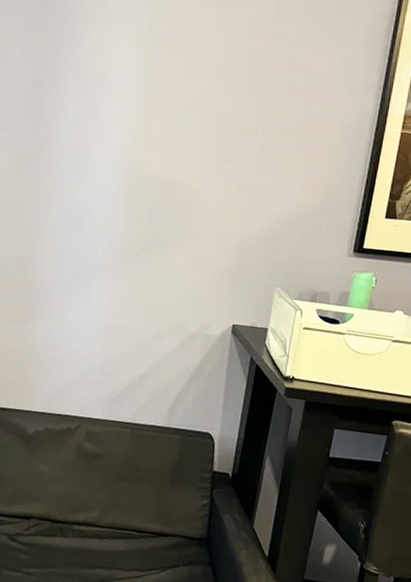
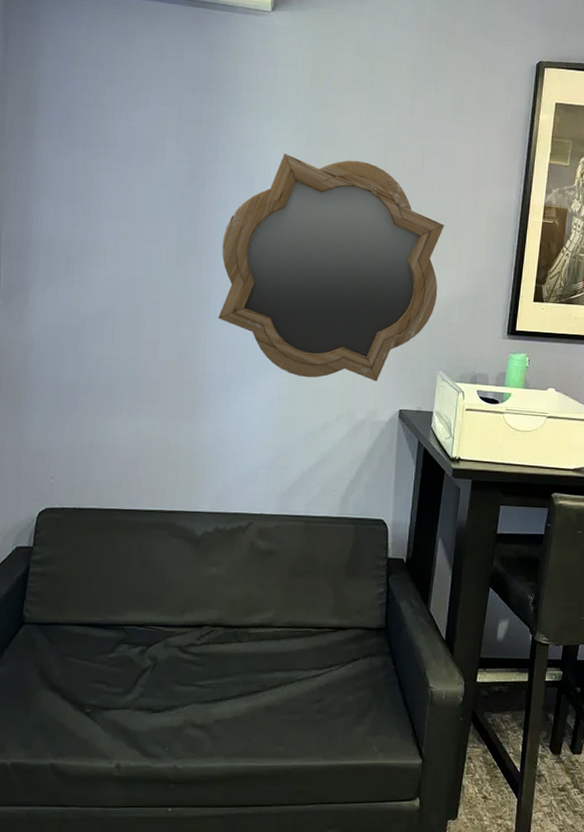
mirror: none [55,61,291,295] -> present [218,154,444,382]

